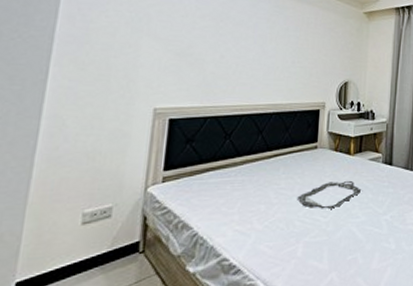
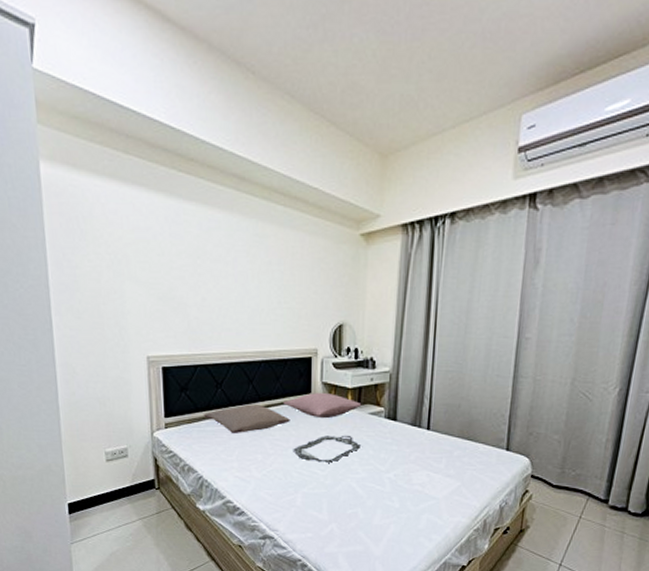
pillow: none [207,154,297,184] -> present [203,404,290,433]
pillow: none [291,142,363,166] -> present [283,393,362,419]

